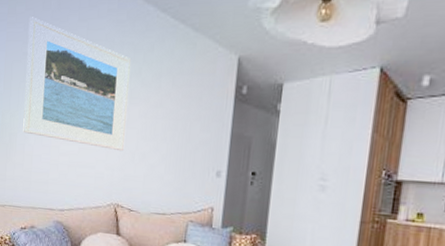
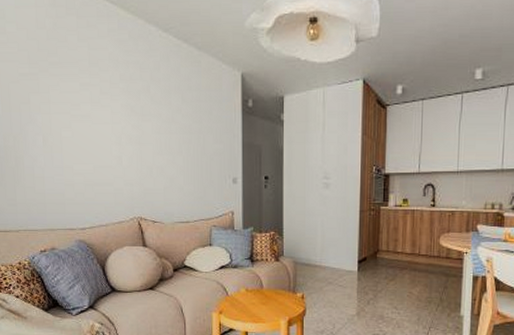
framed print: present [23,17,131,152] -> none [23,37,141,167]

